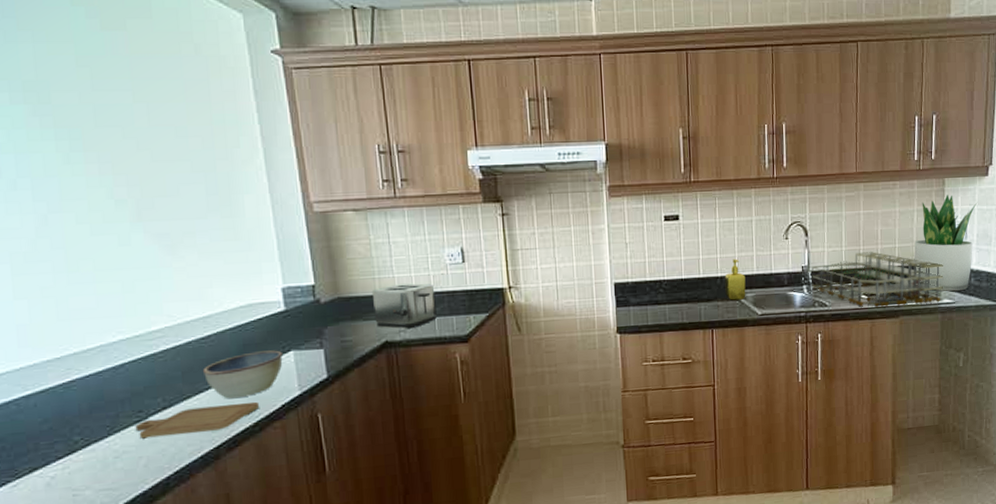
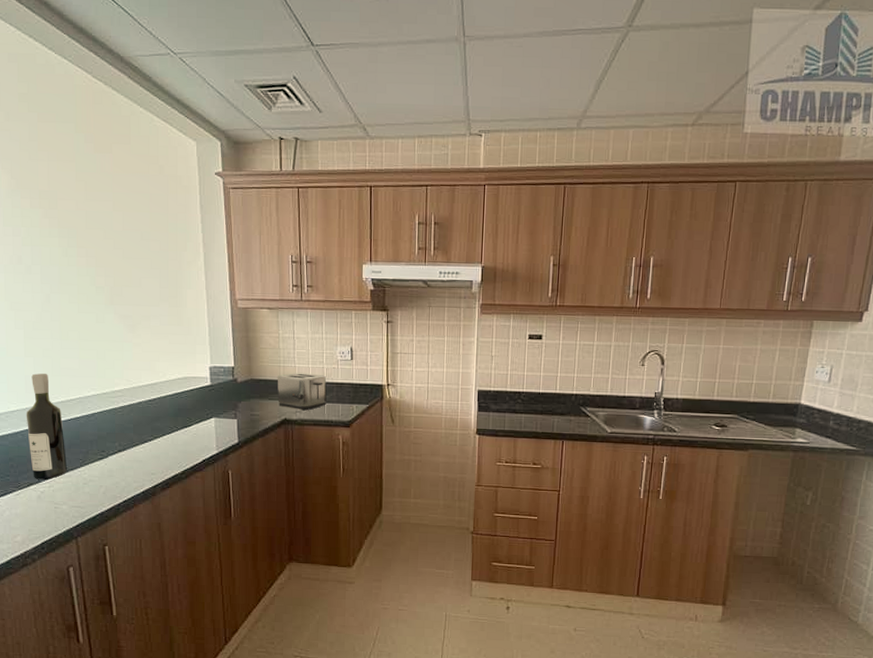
bottle: none [20,319,90,462] -> present [26,373,68,480]
chopping board: present [135,401,260,439] -> none [99,453,187,474]
bowl: present [202,350,283,399] -> none [148,415,206,451]
soap dispenser: present [725,259,746,301] -> none [578,379,599,417]
dish rack: present [811,252,944,308] -> none [662,385,801,441]
planter: present [913,195,978,292] -> none [769,337,847,433]

